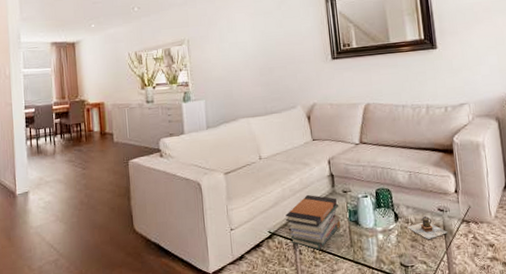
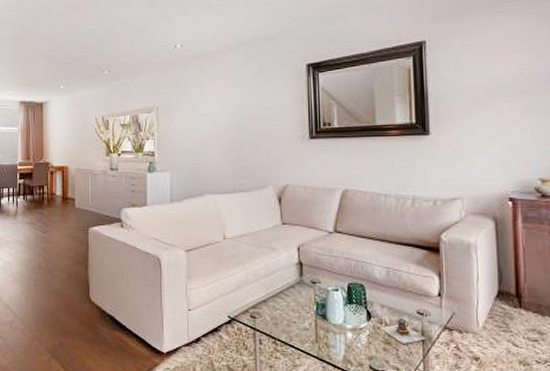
book stack: present [286,194,341,250] -> none [247,281,307,342]

